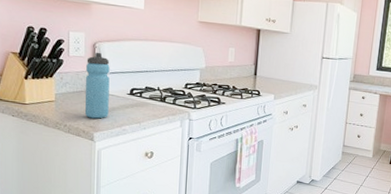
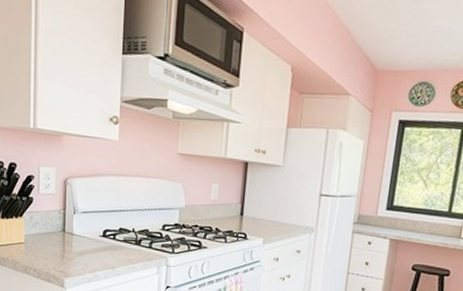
water bottle: present [84,52,110,119] -> none [55,189,82,263]

